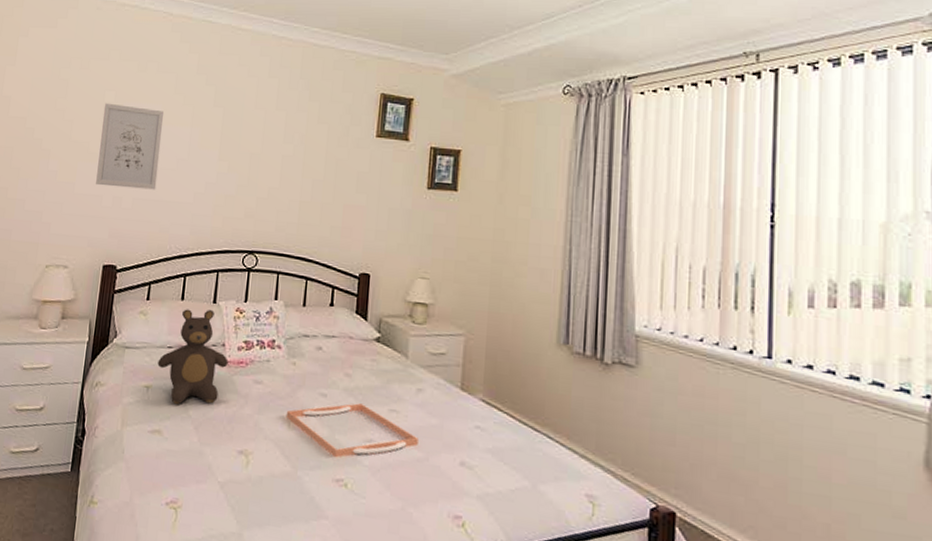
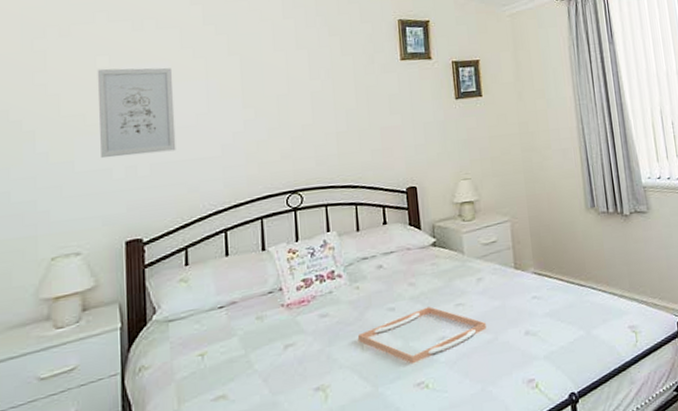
teddy bear: present [157,309,229,404] -> none [209,258,289,363]

